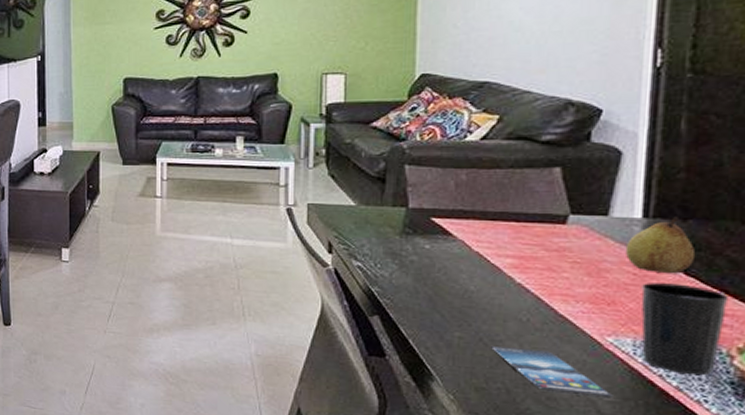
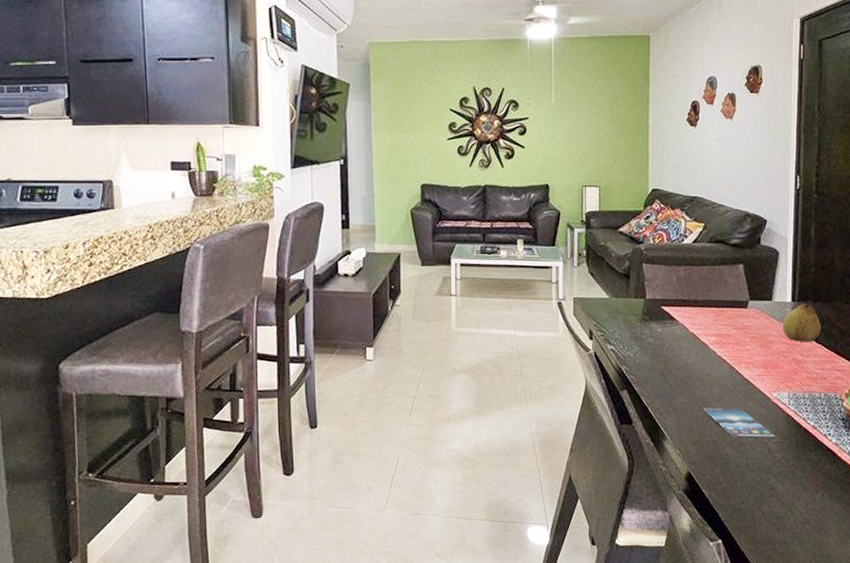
cup: present [641,283,730,376] -> none [792,349,840,416]

